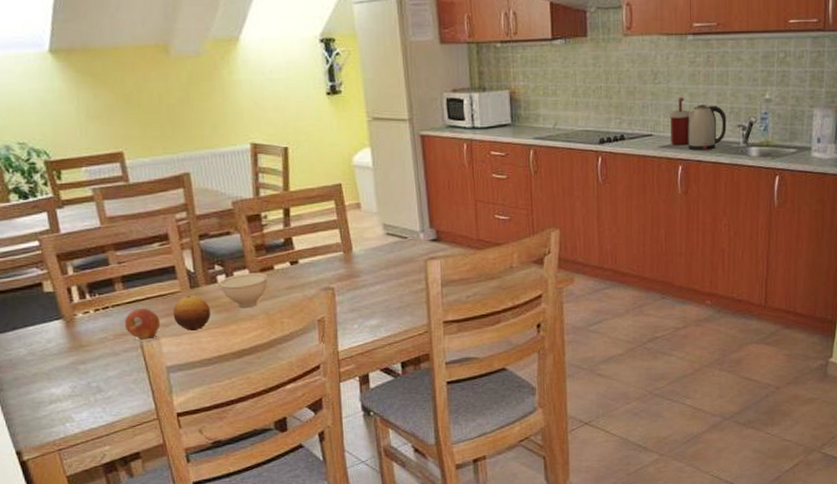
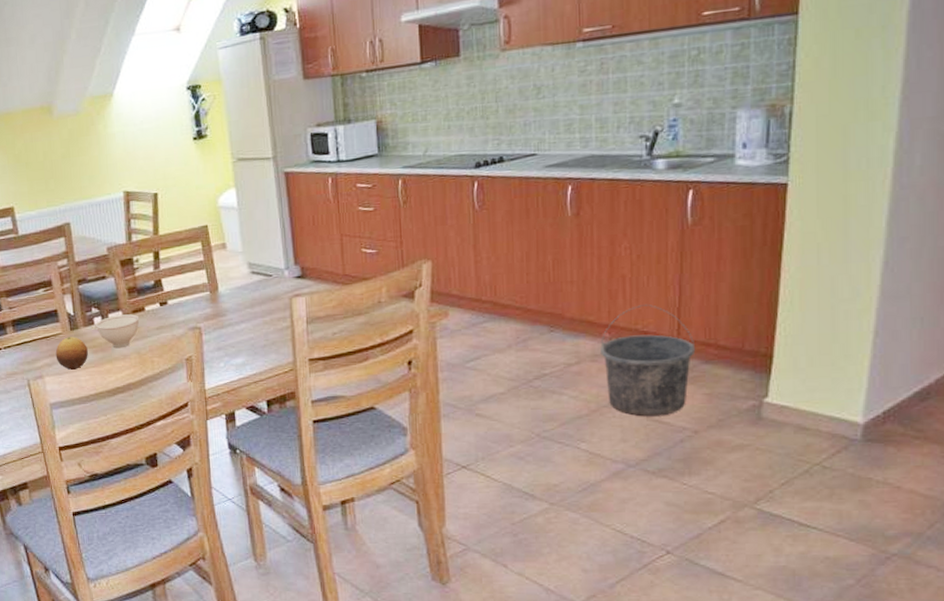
fruit: present [124,308,161,340] -> none [14,349,45,379]
soap dispenser: present [669,97,690,146] -> none [556,110,581,164]
kettle: present [688,105,727,151] -> none [578,116,626,168]
bucket: none [703,276,779,374] -> present [600,304,696,416]

